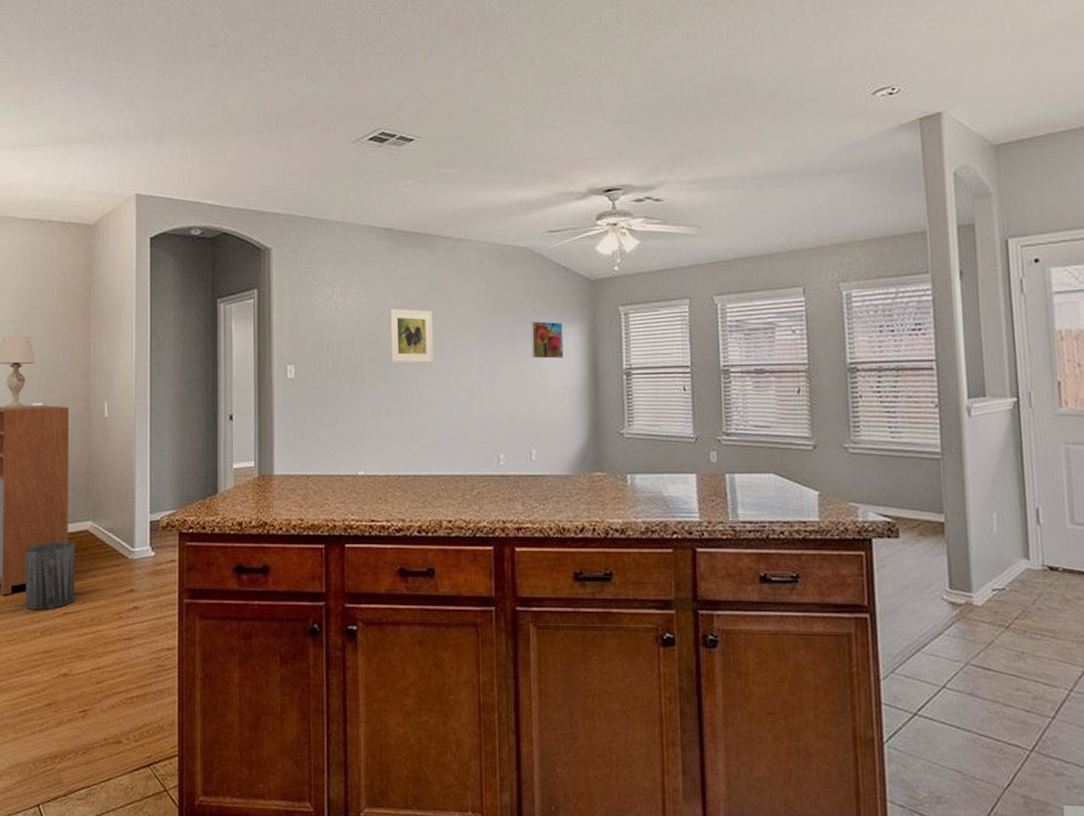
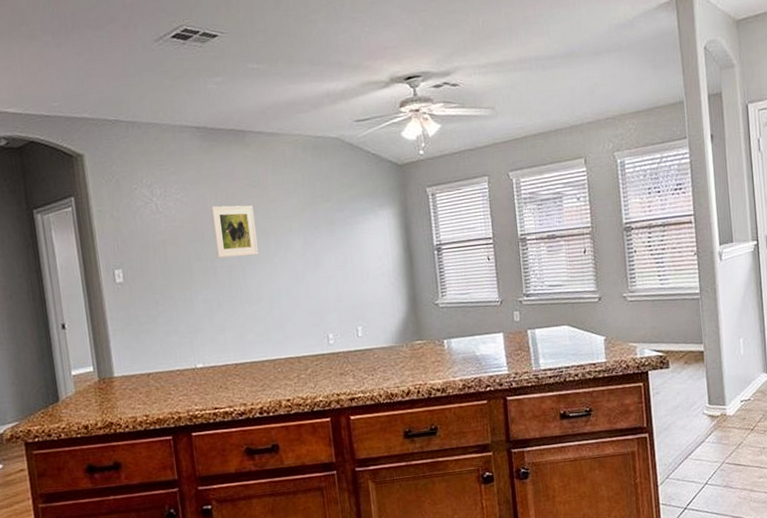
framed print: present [531,321,564,359] -> none [347,206,380,243]

